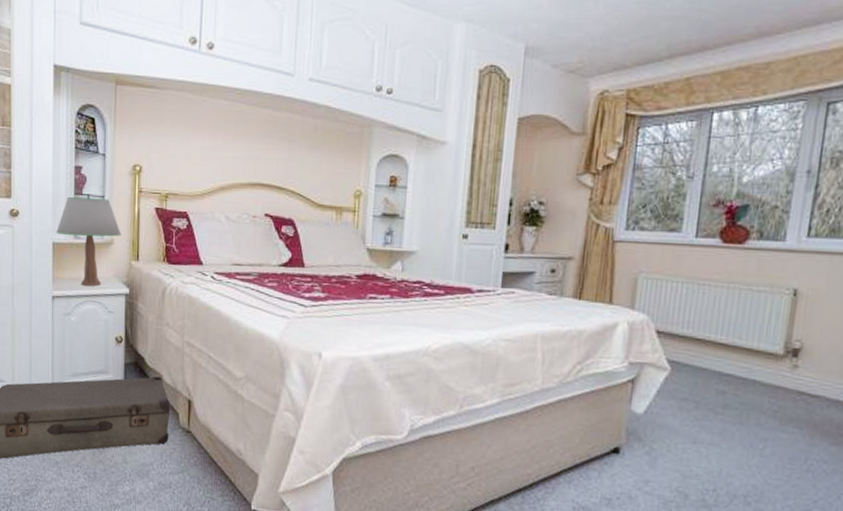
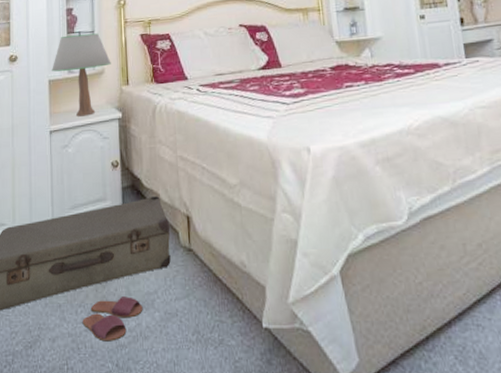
slippers: none [78,463,138,501] -> present [82,296,143,342]

